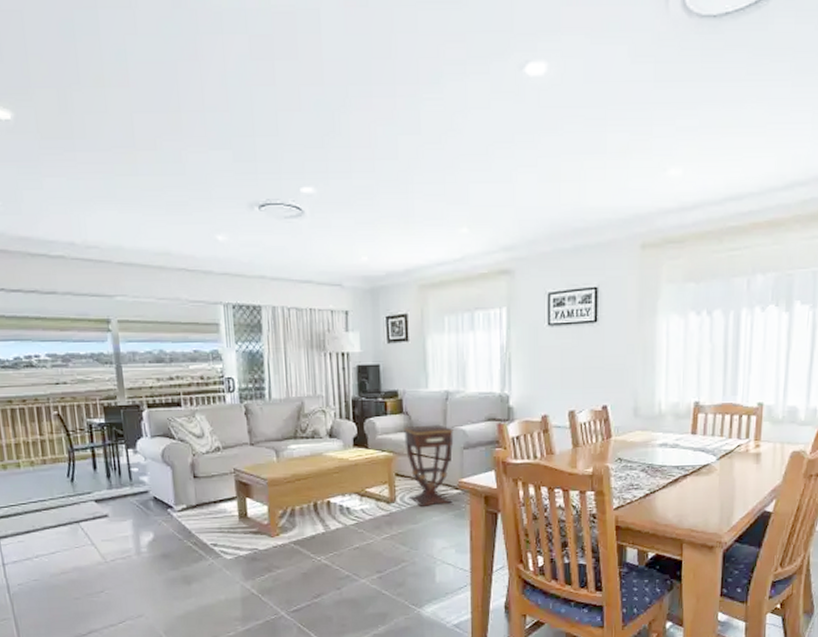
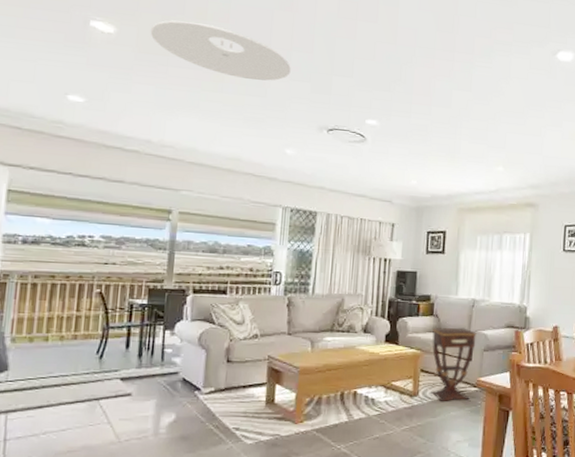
ceiling light: none [48,91,208,156] -> present [150,19,291,81]

